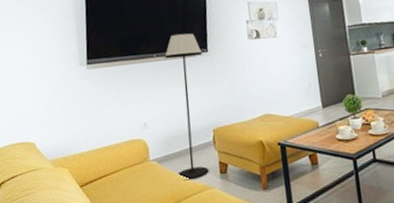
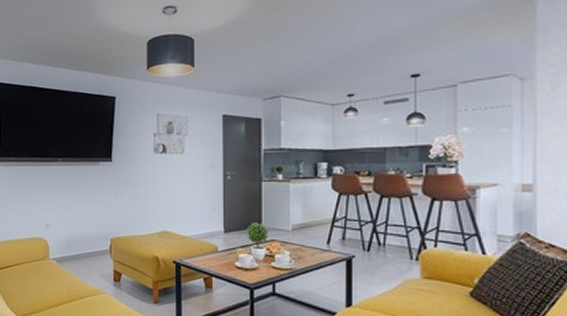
floor lamp: present [165,32,209,181] -> none [70,139,107,283]

